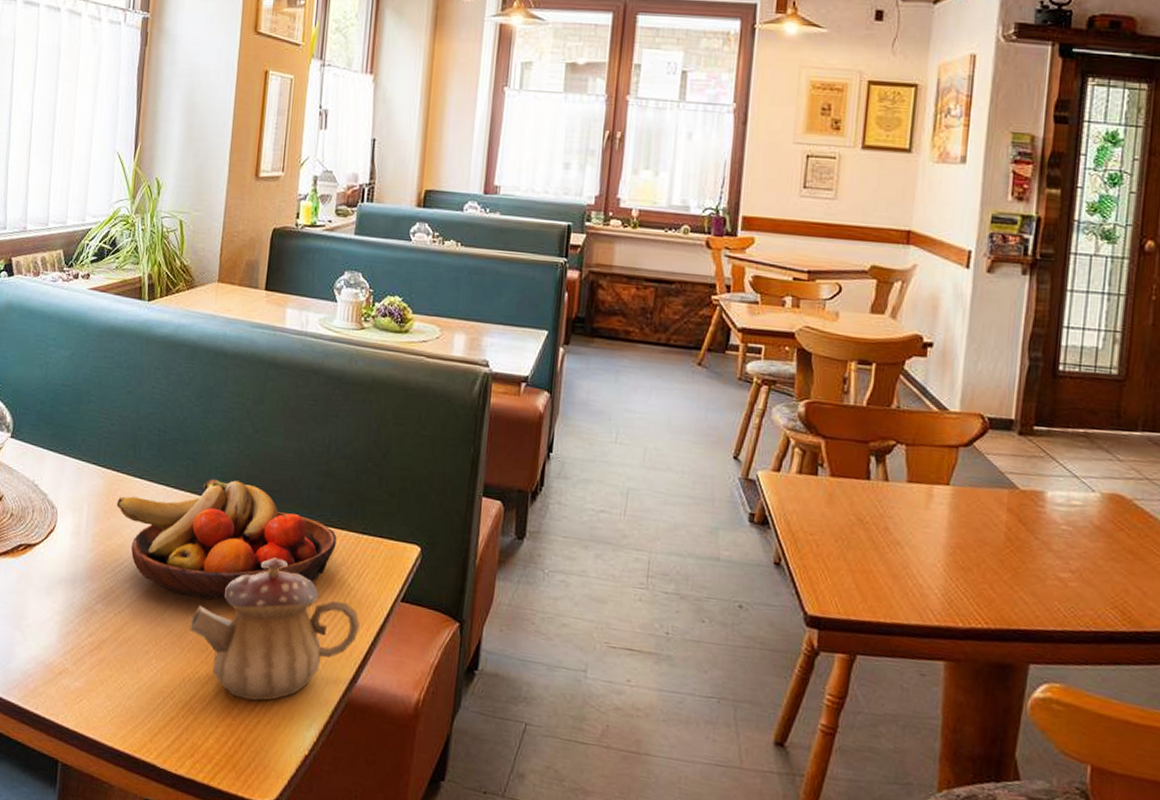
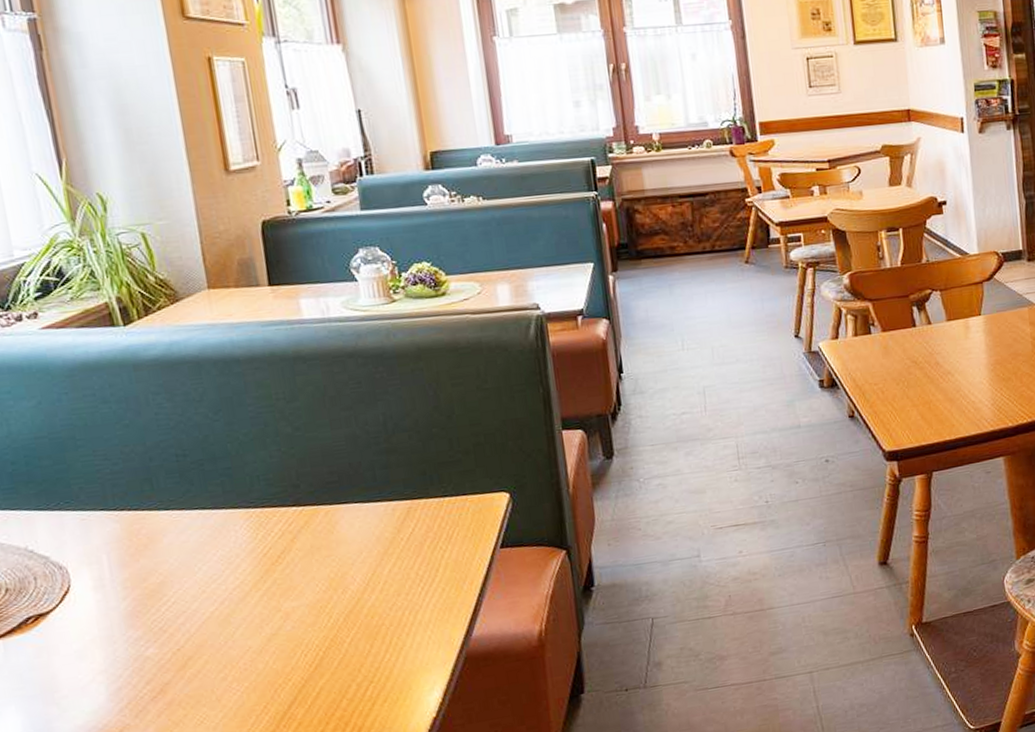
fruit bowl: present [116,479,337,600] -> none [143,482,417,612]
teapot: present [189,557,360,701] -> none [268,545,462,690]

